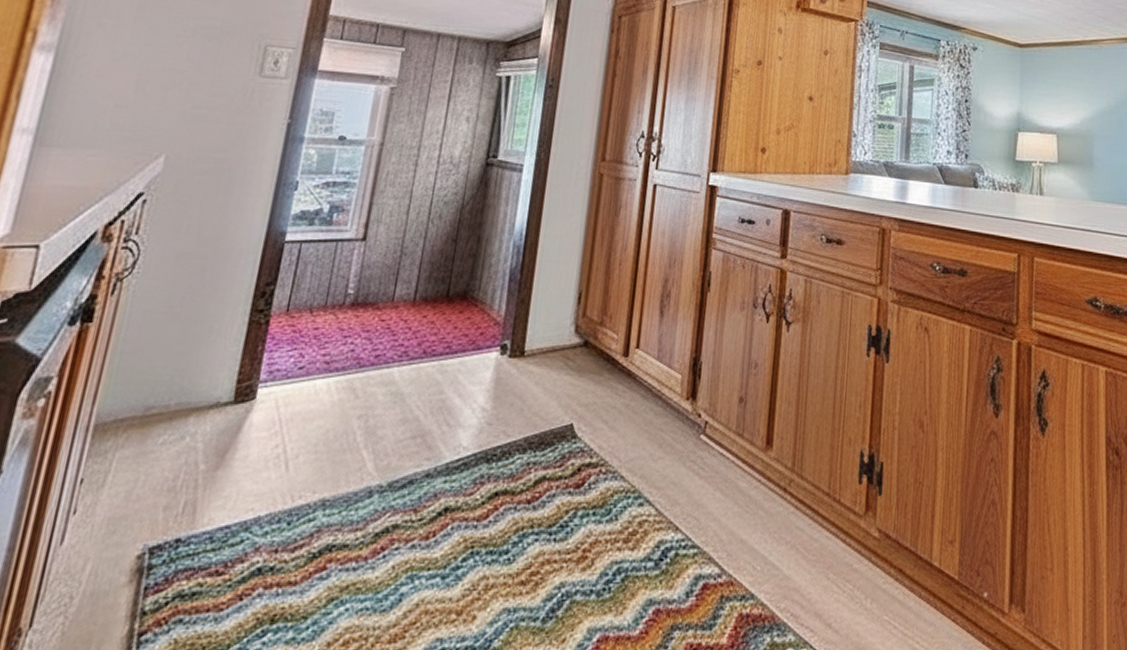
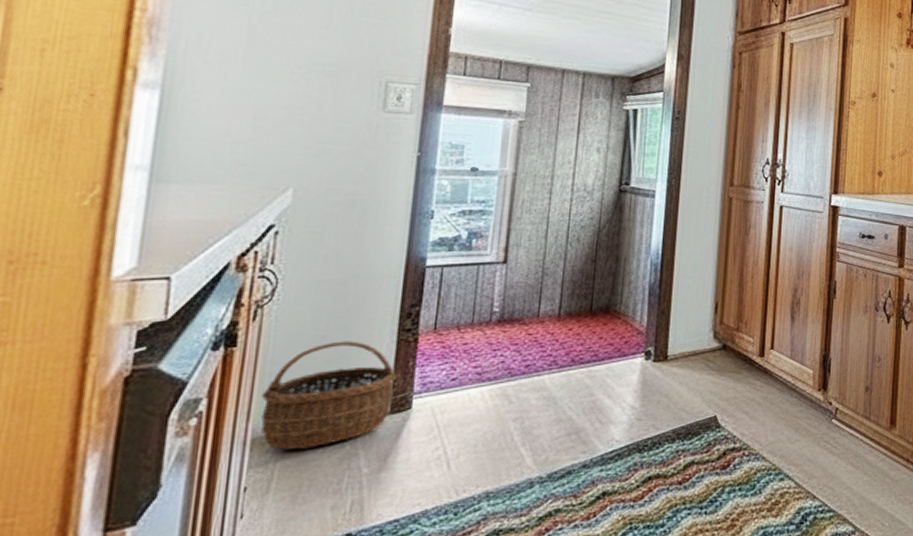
wicker basket: none [105,320,245,439] -> present [261,341,397,450]

